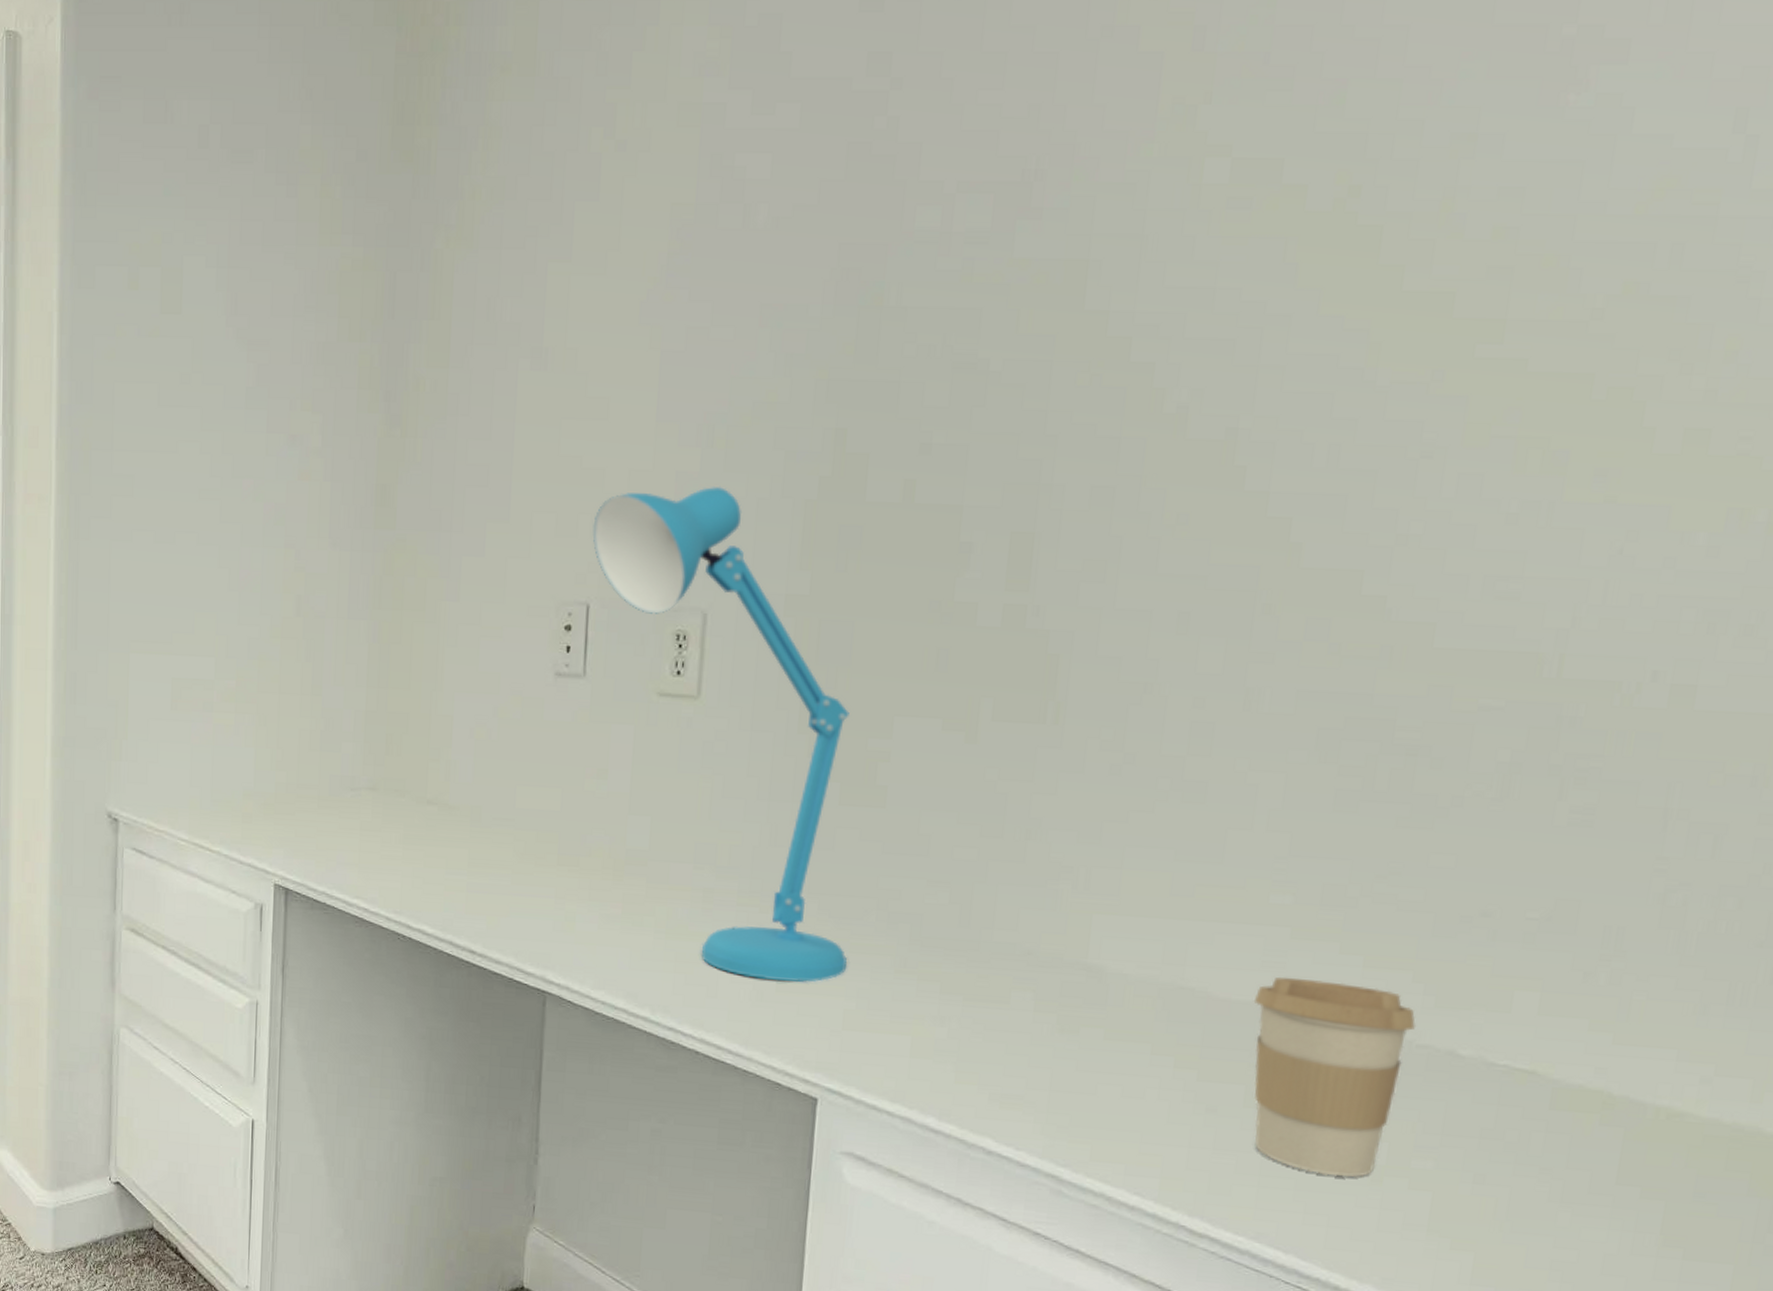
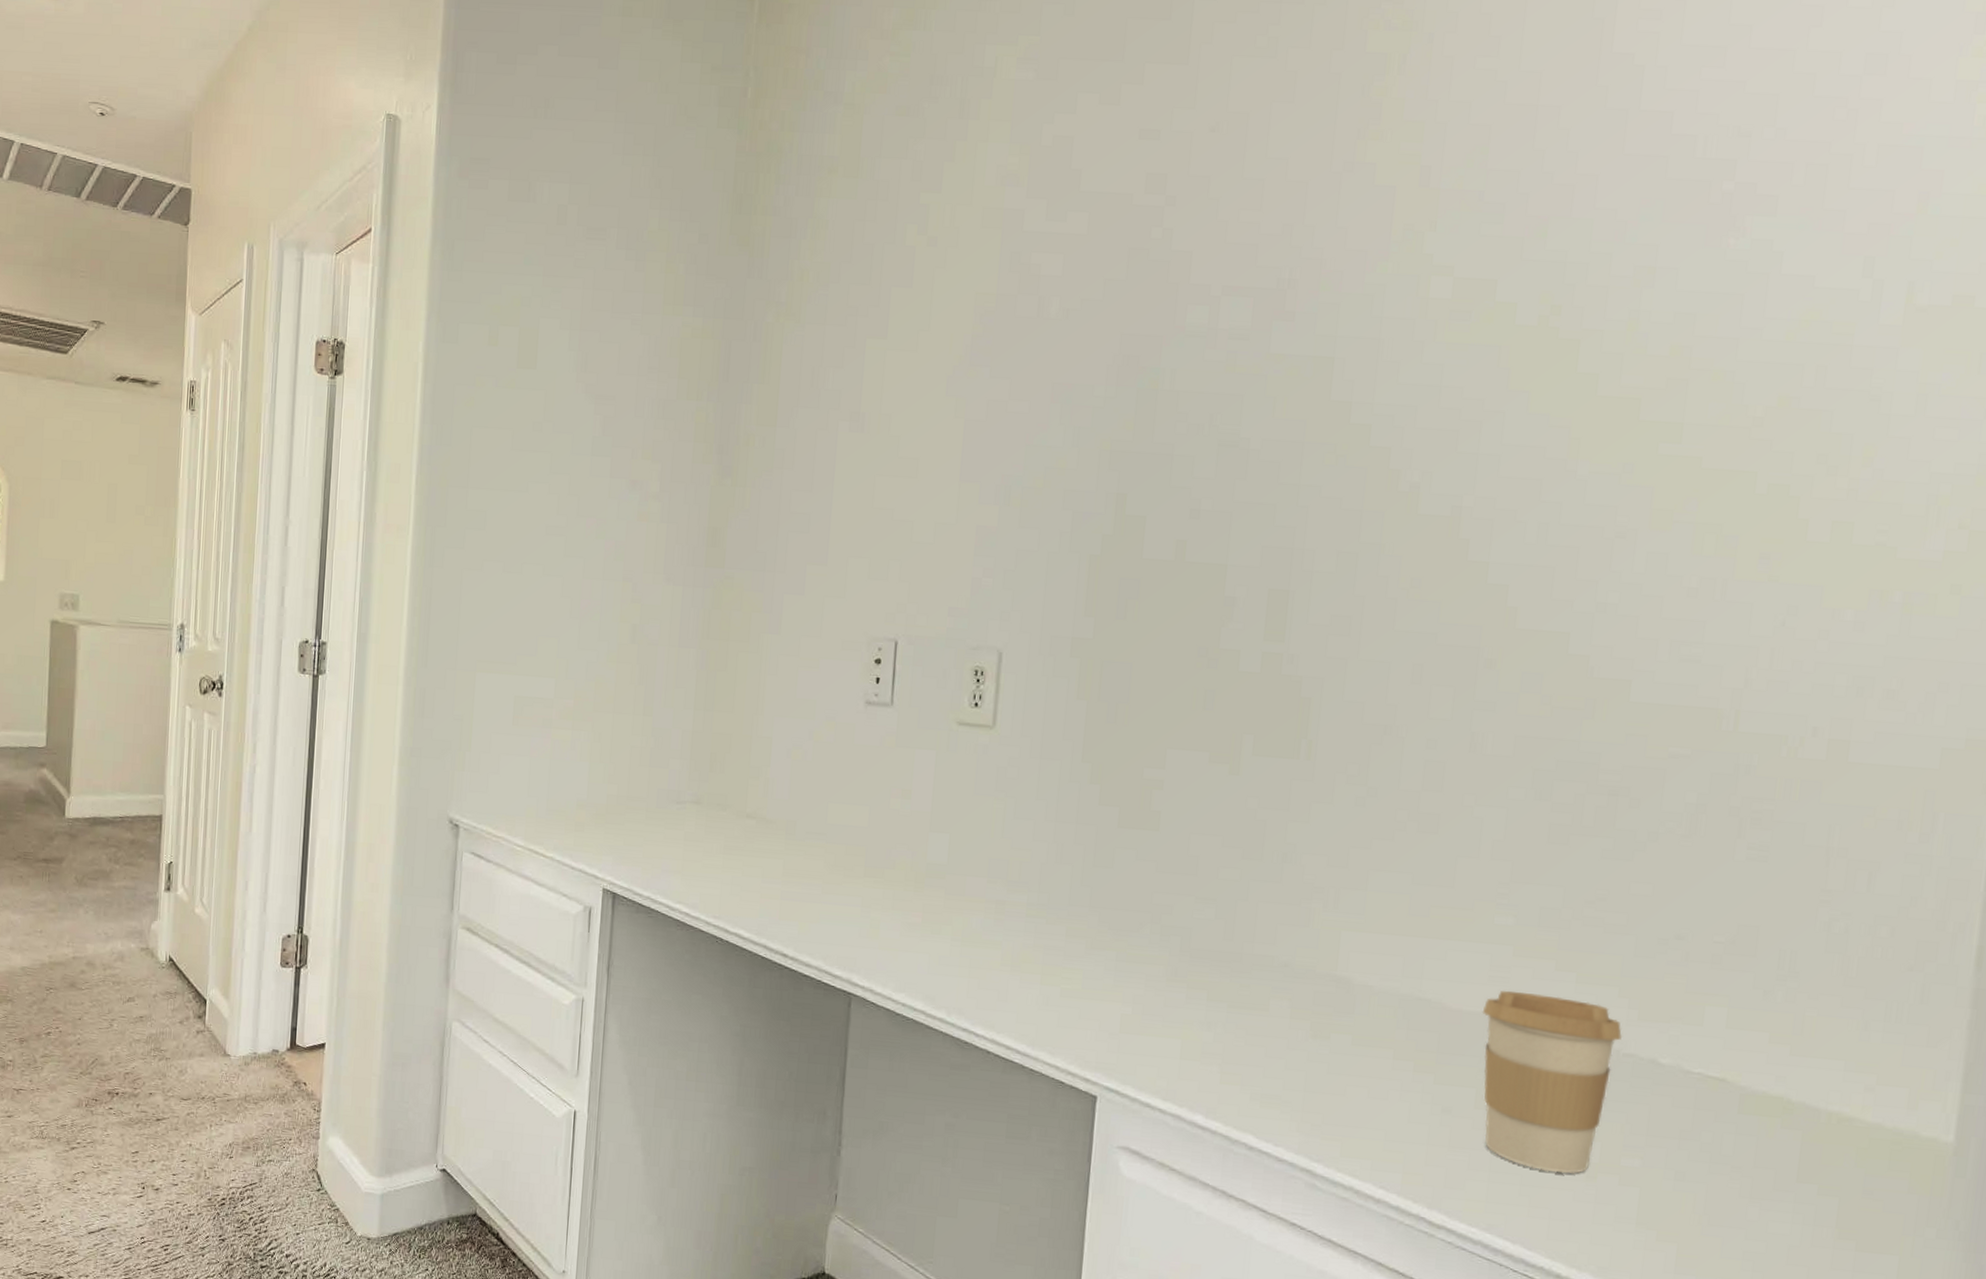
desk lamp: present [592,486,850,983] -> none [901,540,1128,989]

